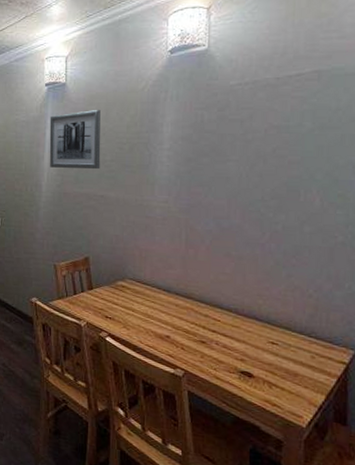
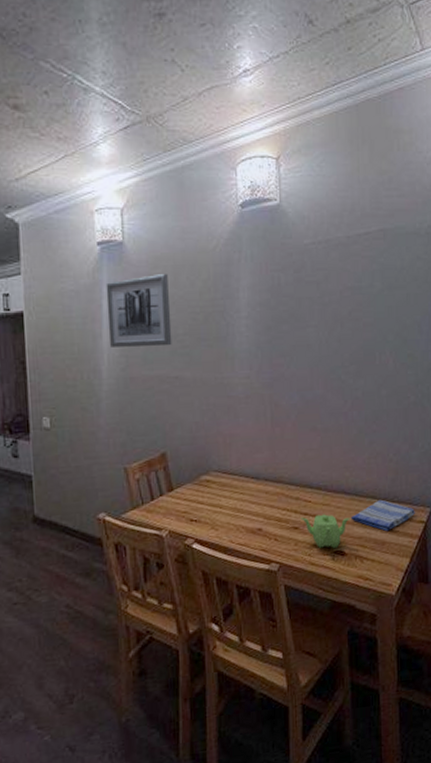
teapot: none [208,333,261,370] -> present [300,514,350,549]
dish towel: none [261,332,337,365] -> present [350,499,416,532]

